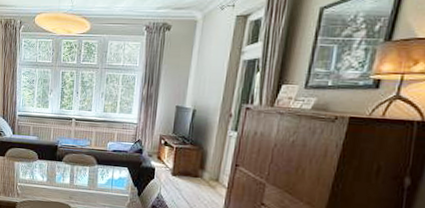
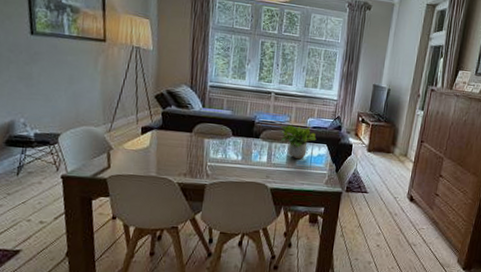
potted plant: none [81,148,117,182] -> present [280,125,317,160]

